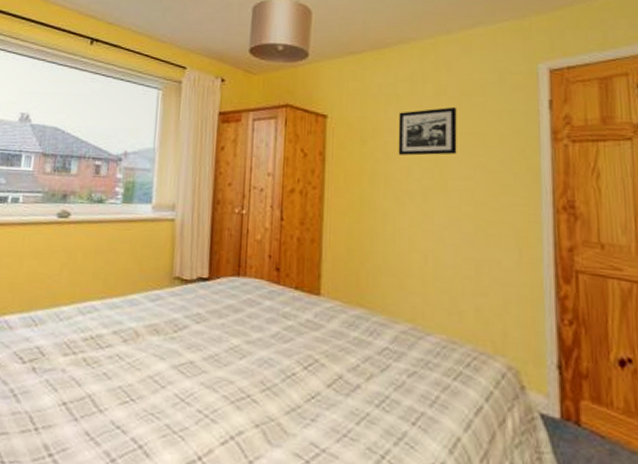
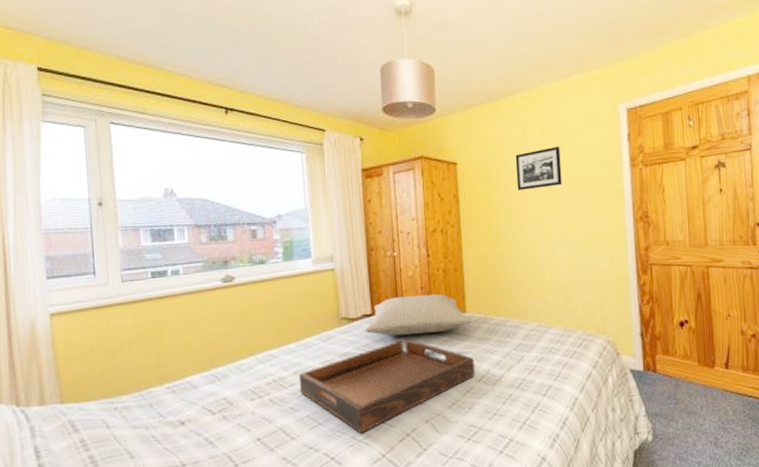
serving tray: none [117,315,325,423] -> present [299,339,476,434]
pillow: none [199,262,327,315] -> present [366,293,472,336]

